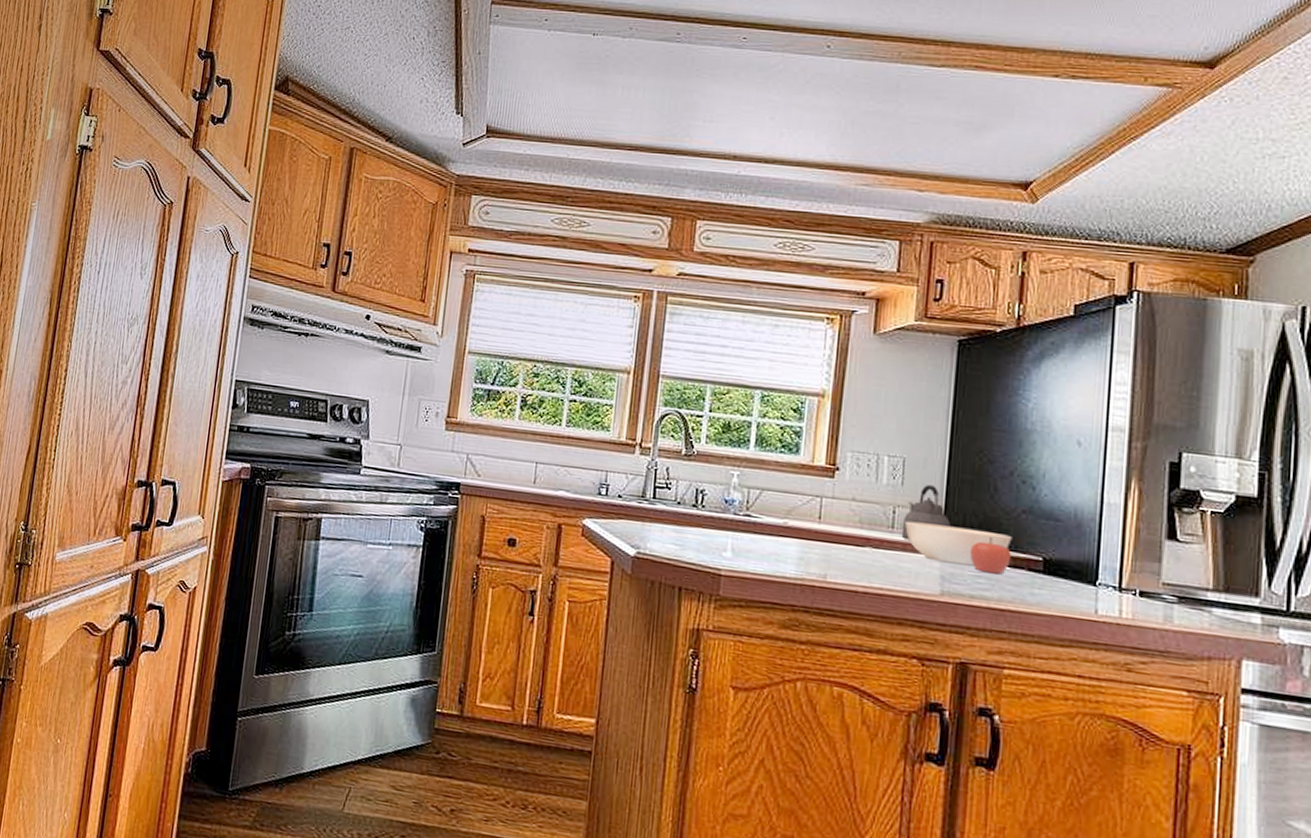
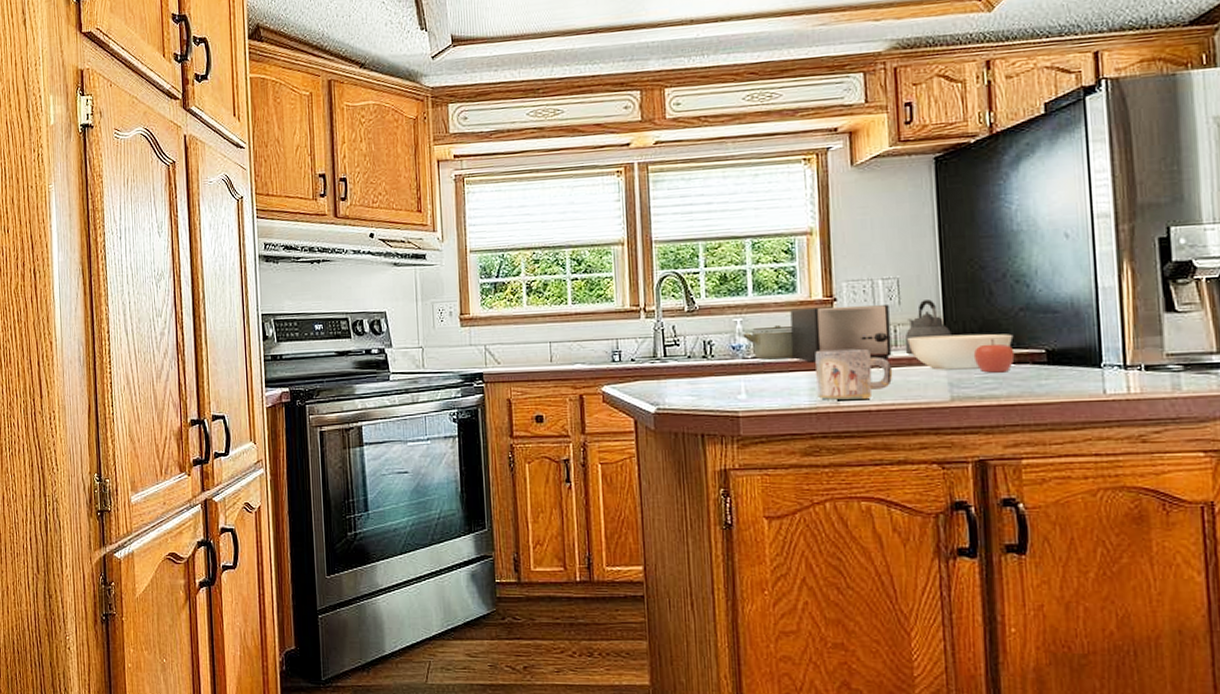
saucepan: none [738,484,790,525] -> present [743,325,796,361]
toaster: none [786,471,891,542] -> present [790,303,892,362]
mug: none [805,518,886,580] -> present [815,348,893,401]

